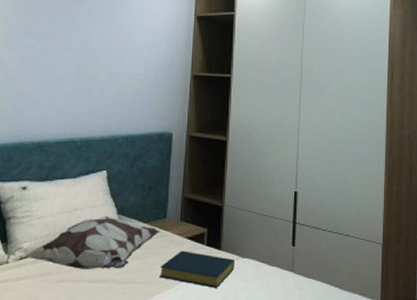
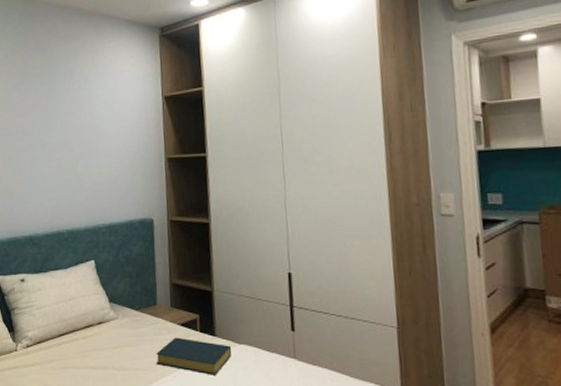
decorative pillow: present [24,216,161,269] -> none [30,304,153,356]

